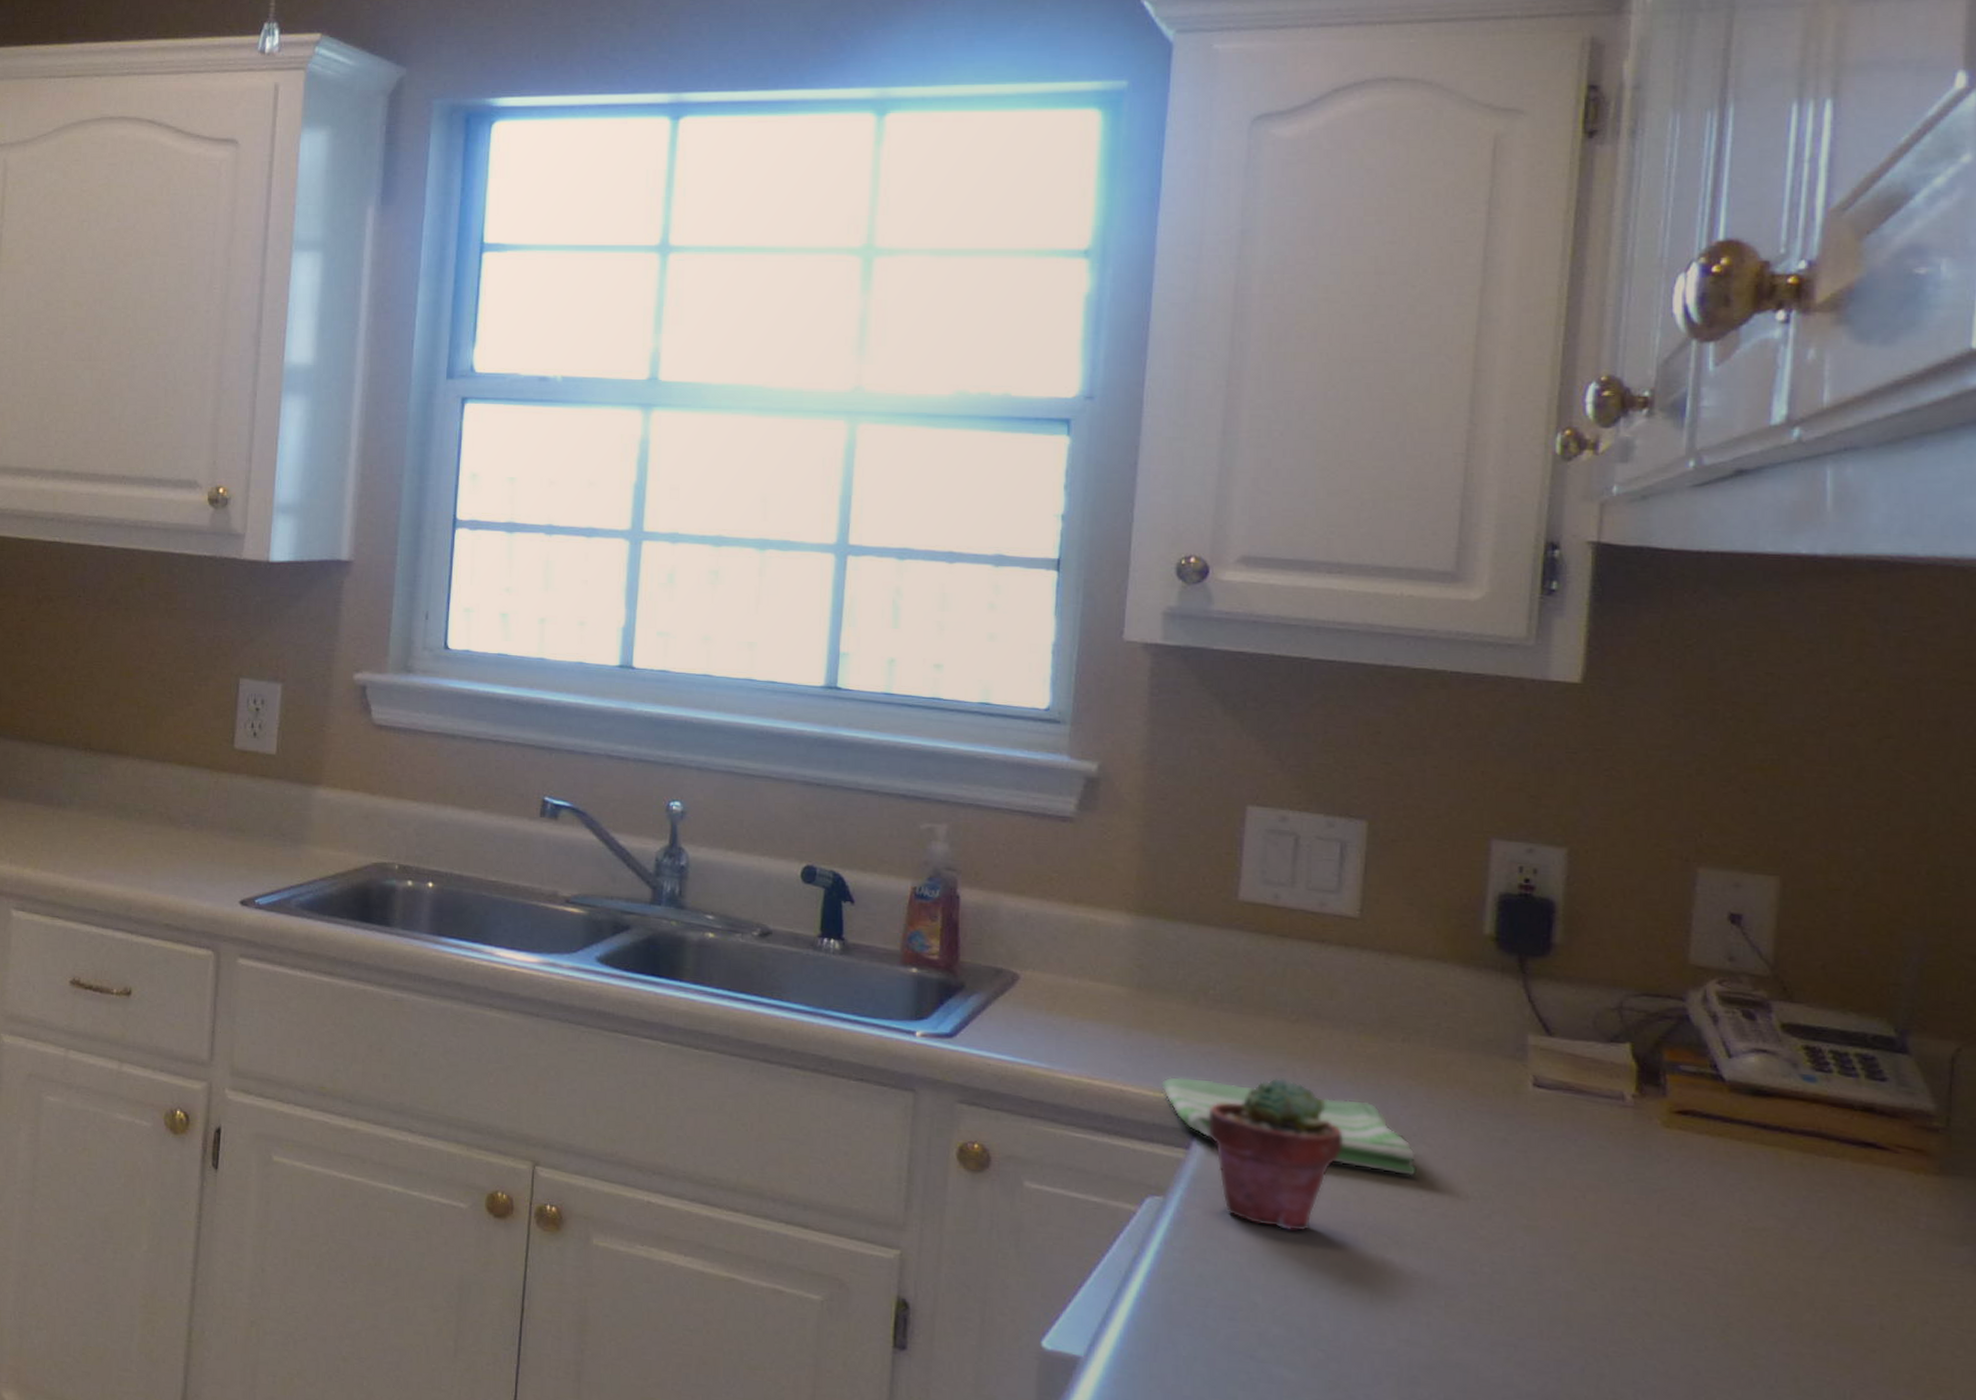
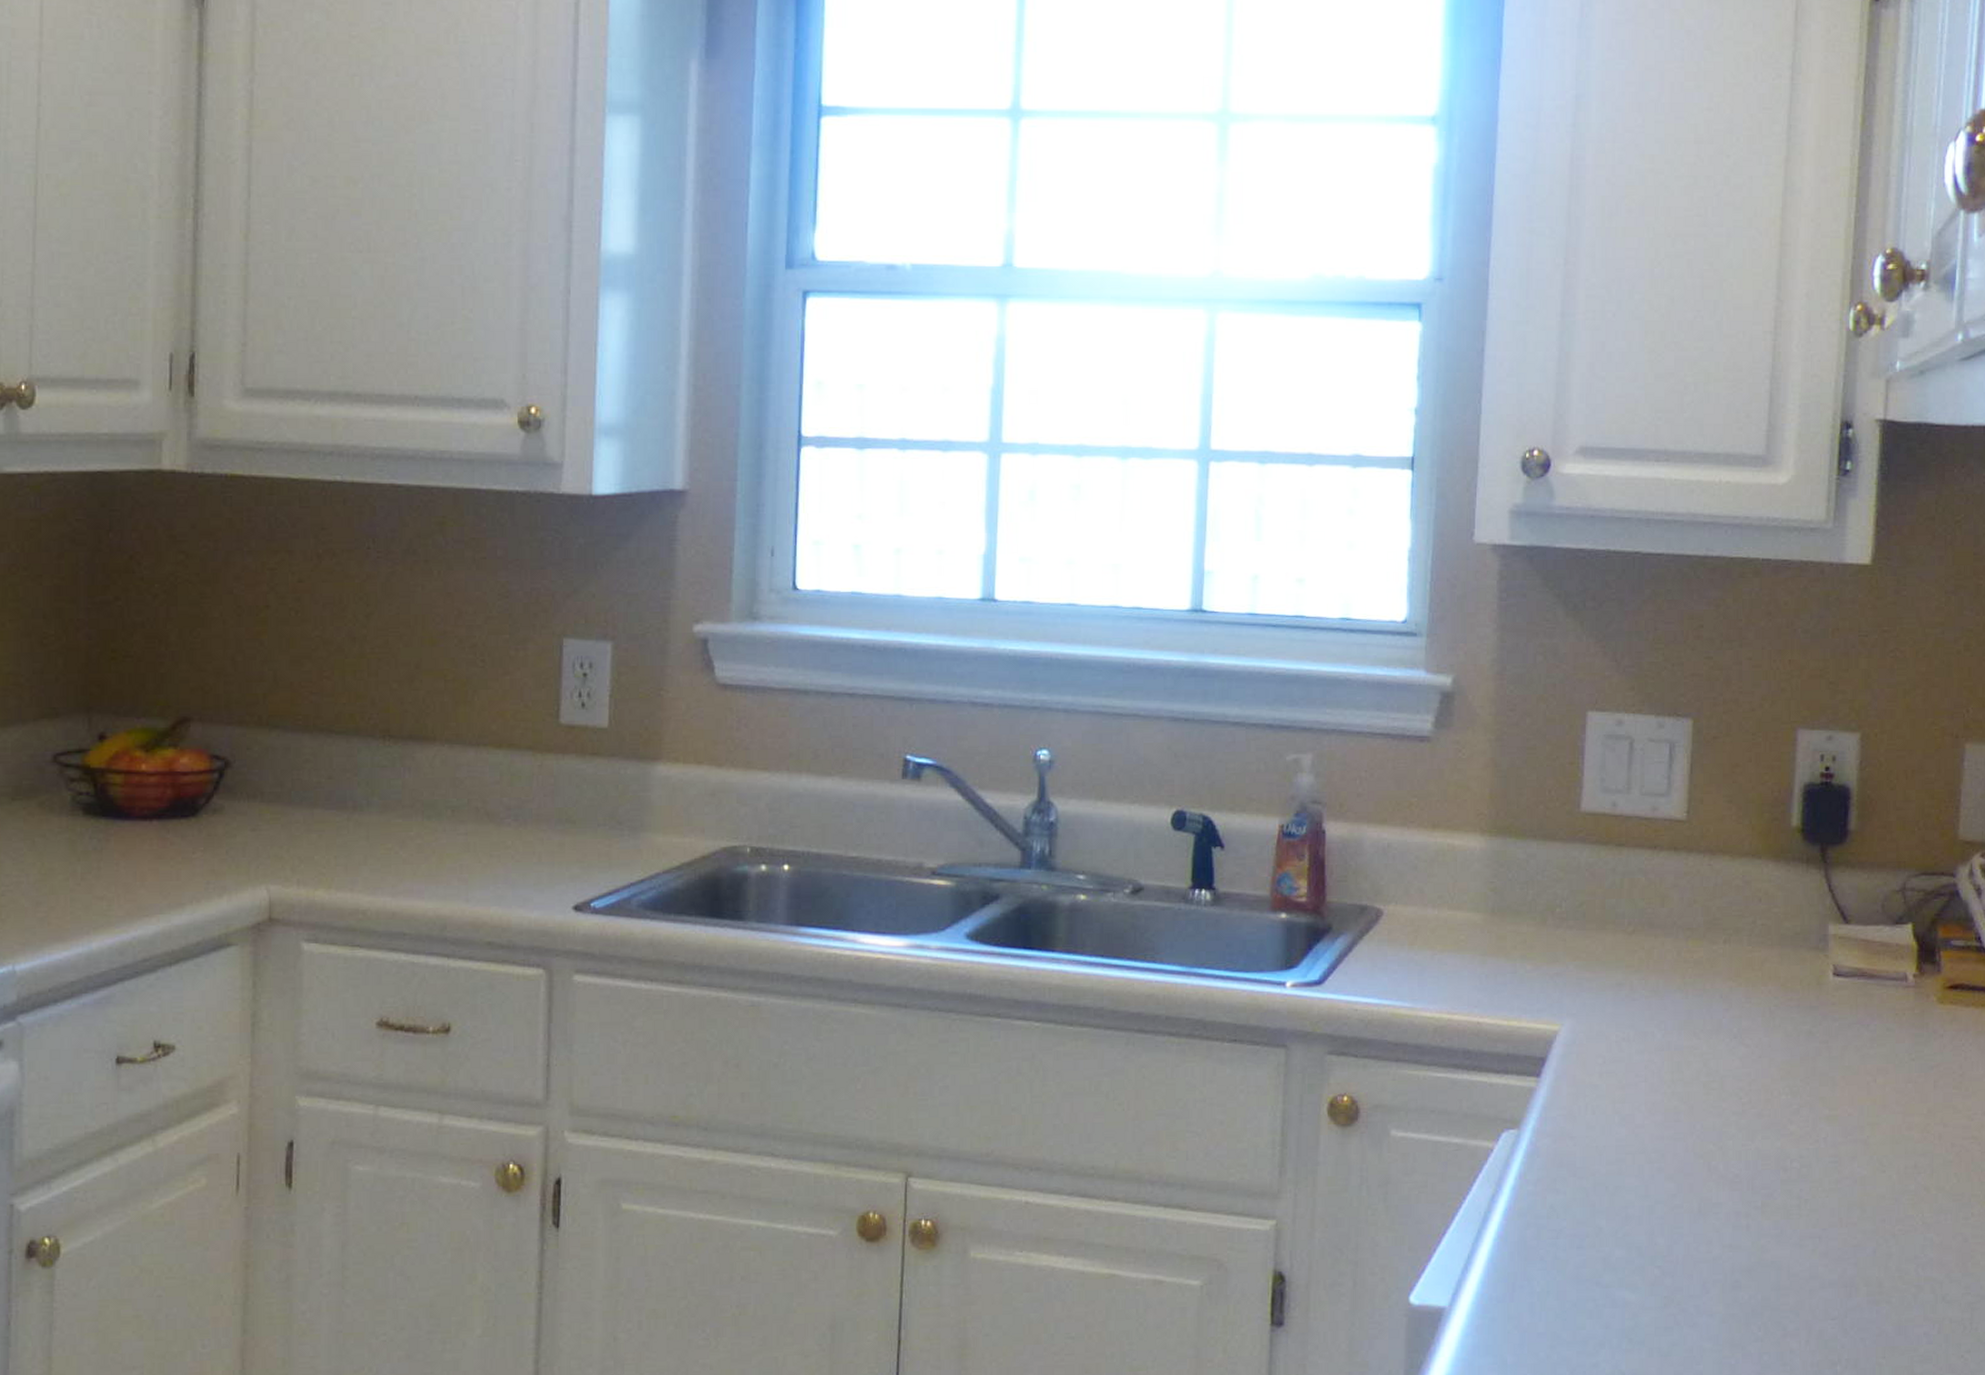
dish towel: present [1160,1076,1417,1177] -> none [1513,1001,1737,1080]
potted succulent: present [1208,1077,1343,1232] -> none [1556,992,1674,1150]

